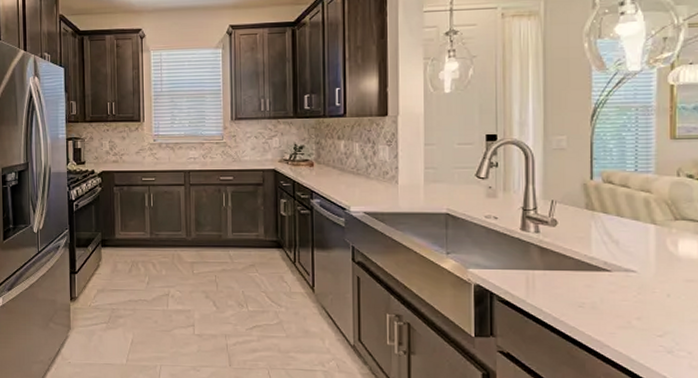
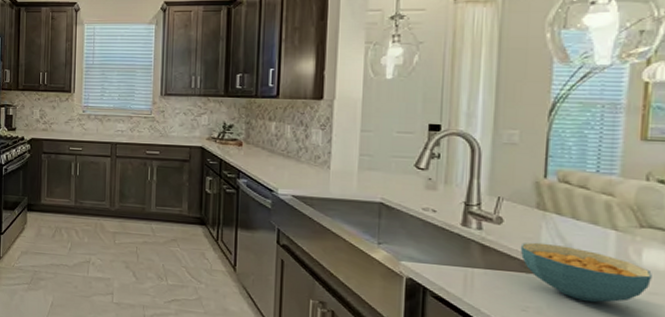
cereal bowl: none [573,241,687,294] -> present [520,242,652,303]

